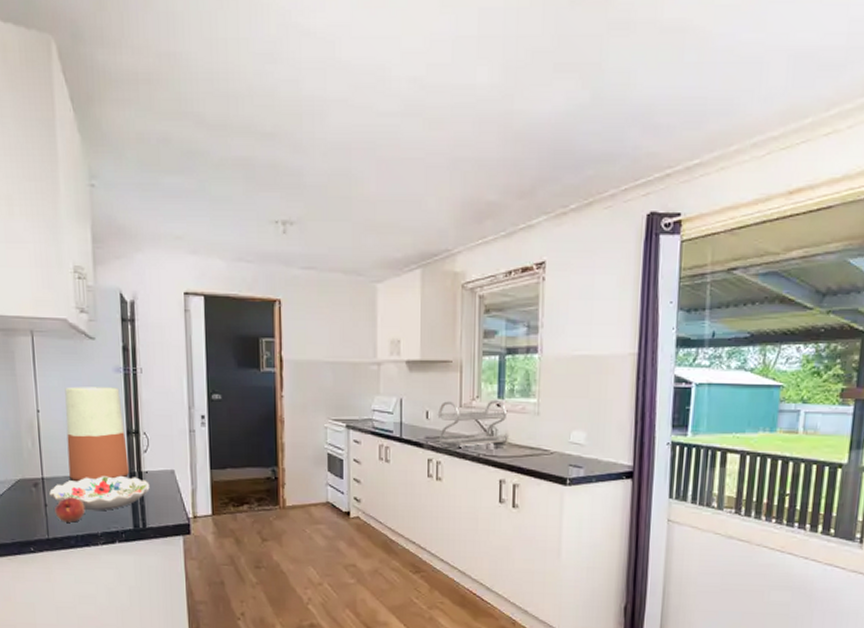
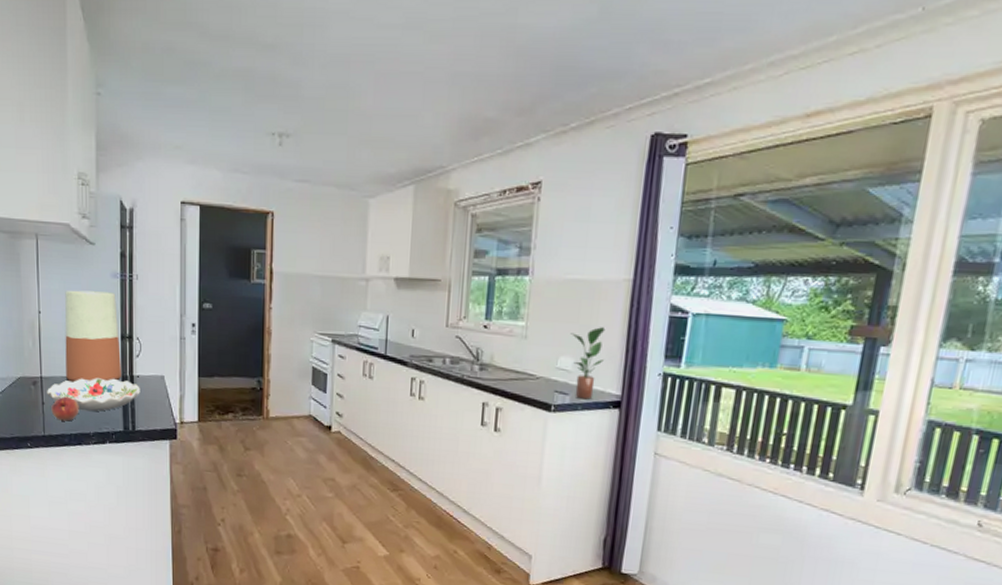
dish rack: present [437,399,508,450] -> none [423,320,495,370]
potted plant: none [581,401,614,472] -> present [570,327,606,400]

